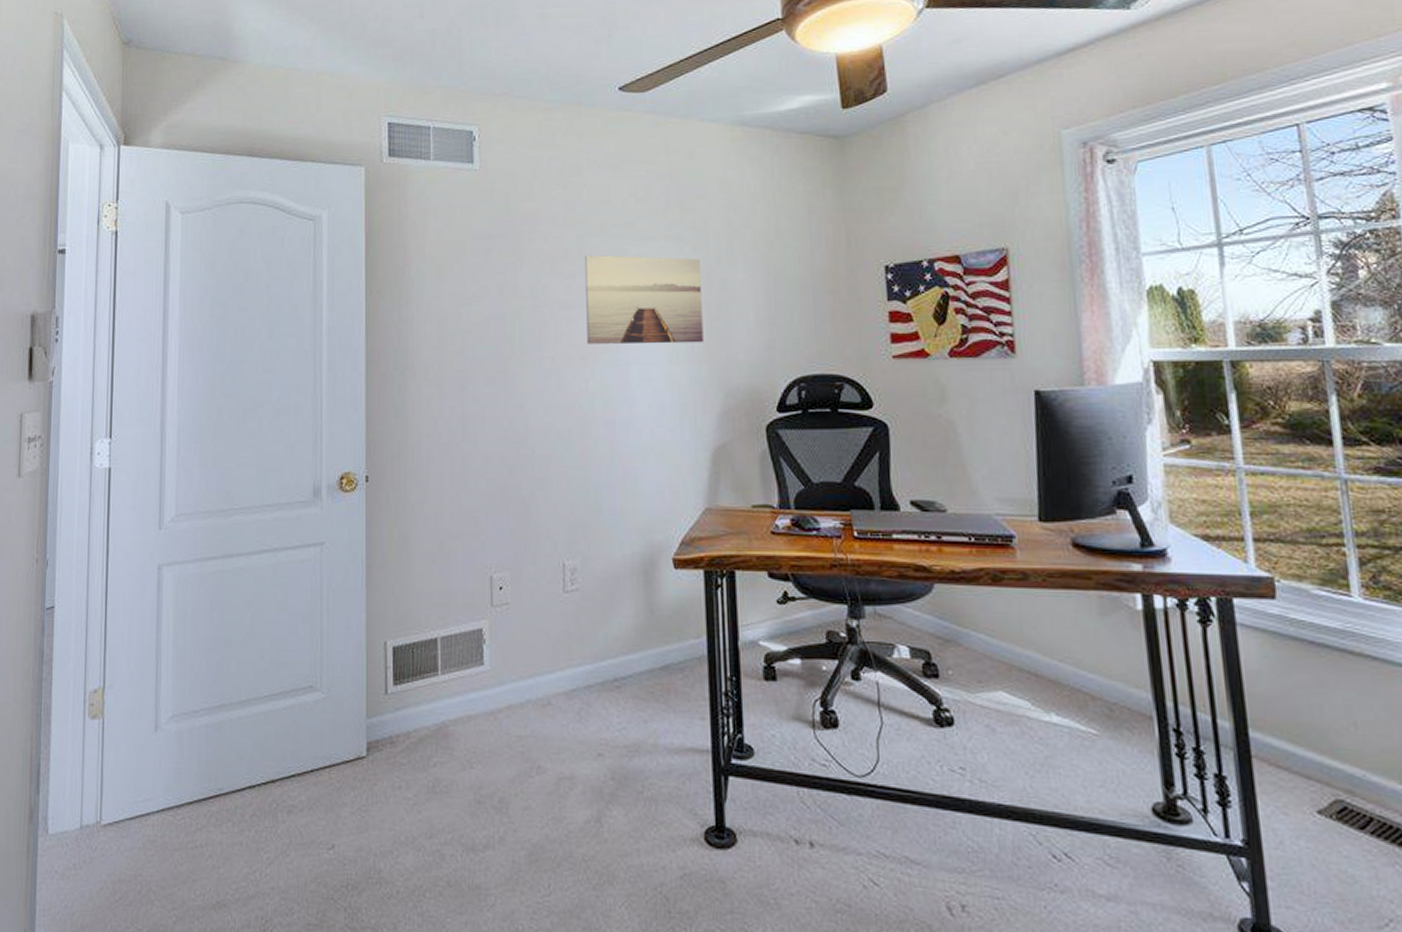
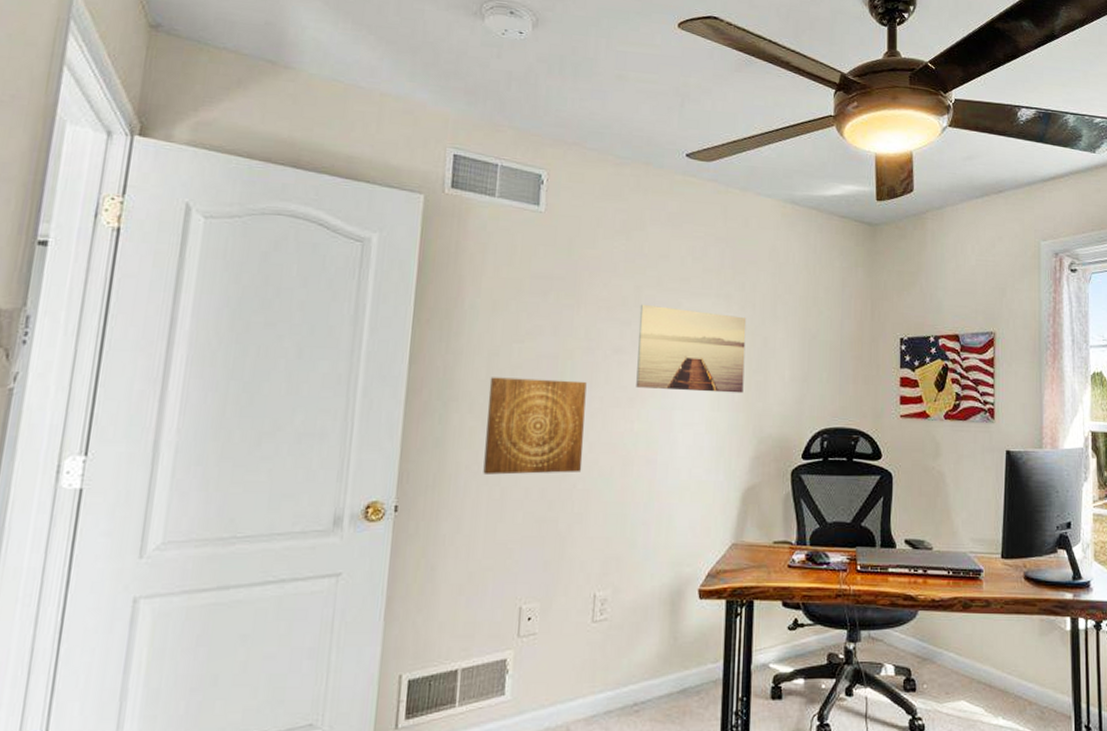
wall art: none [442,341,540,442] -> present [483,377,587,475]

